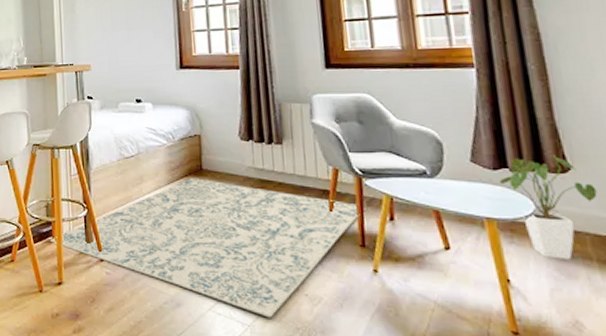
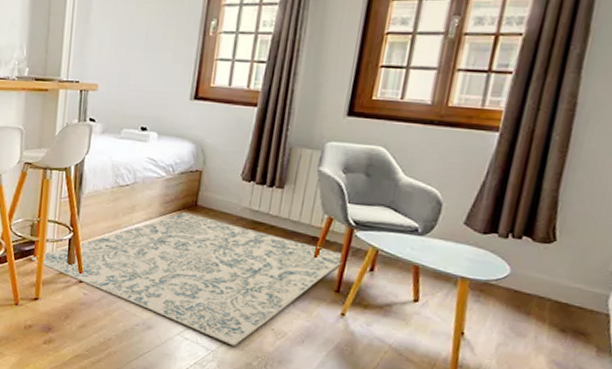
house plant: present [500,155,598,260] -> none [485,224,573,321]

